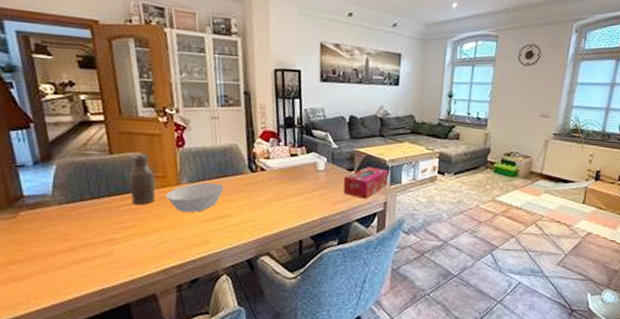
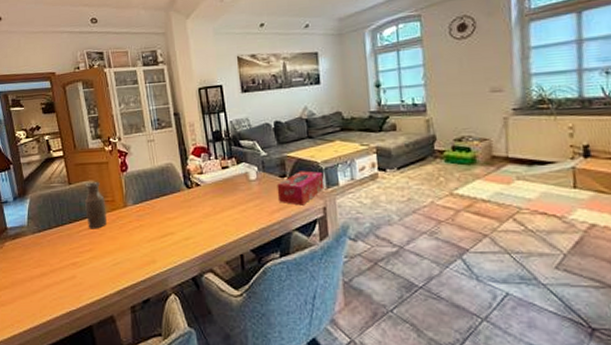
bowl: present [165,182,224,212] -> none [115,202,165,233]

